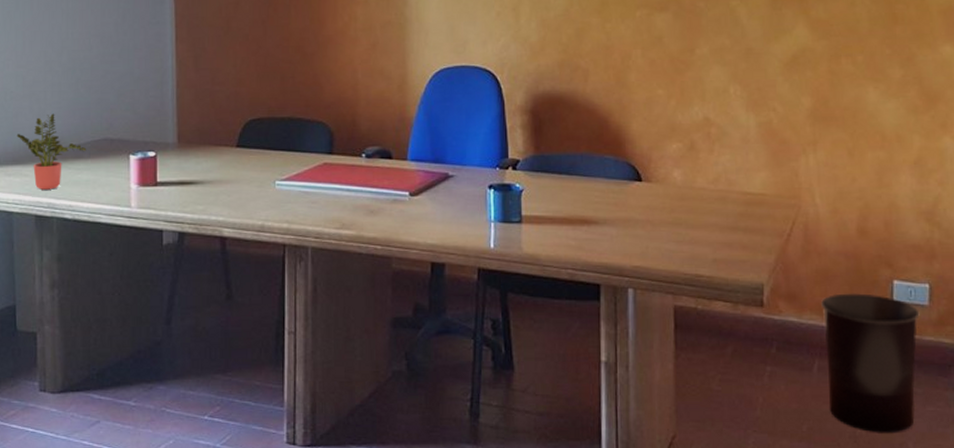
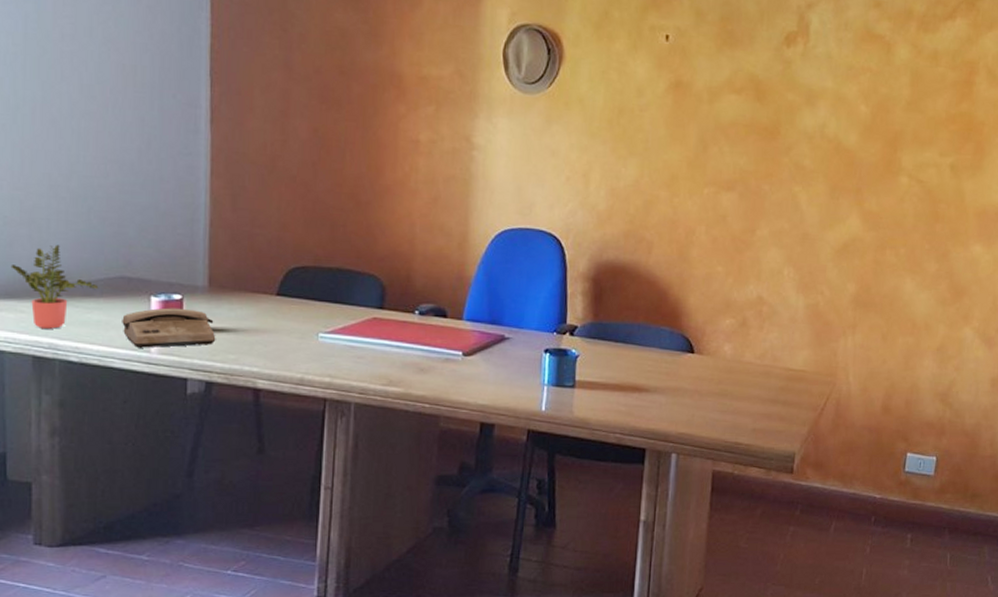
telephone: none [106,164,186,203] -> present [122,308,216,348]
waste bin: present [821,293,920,432] -> none [840,463,926,584]

